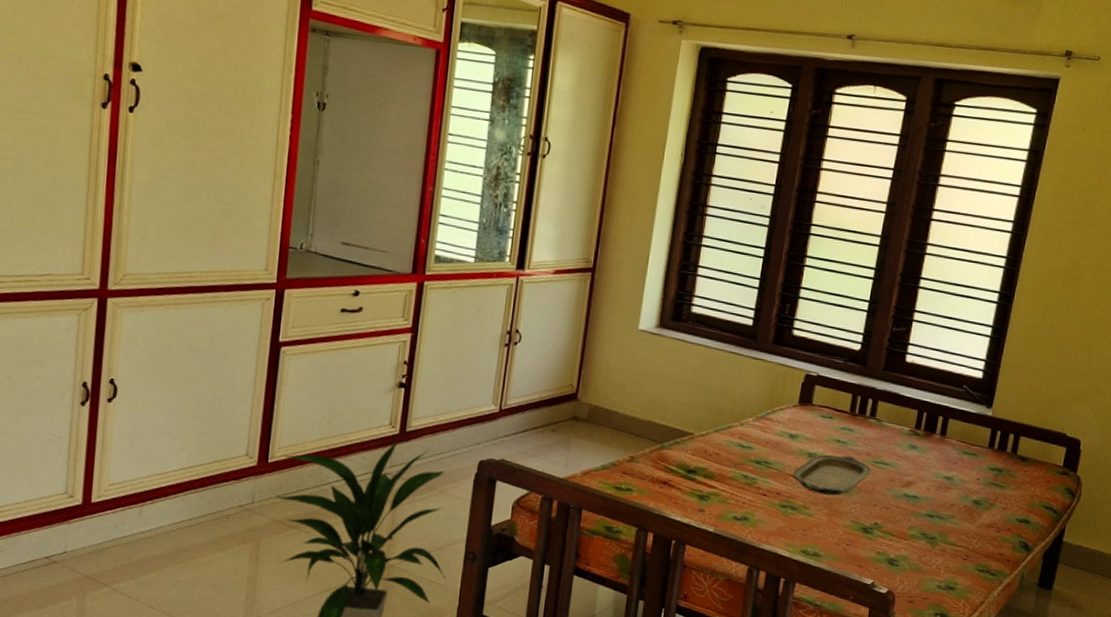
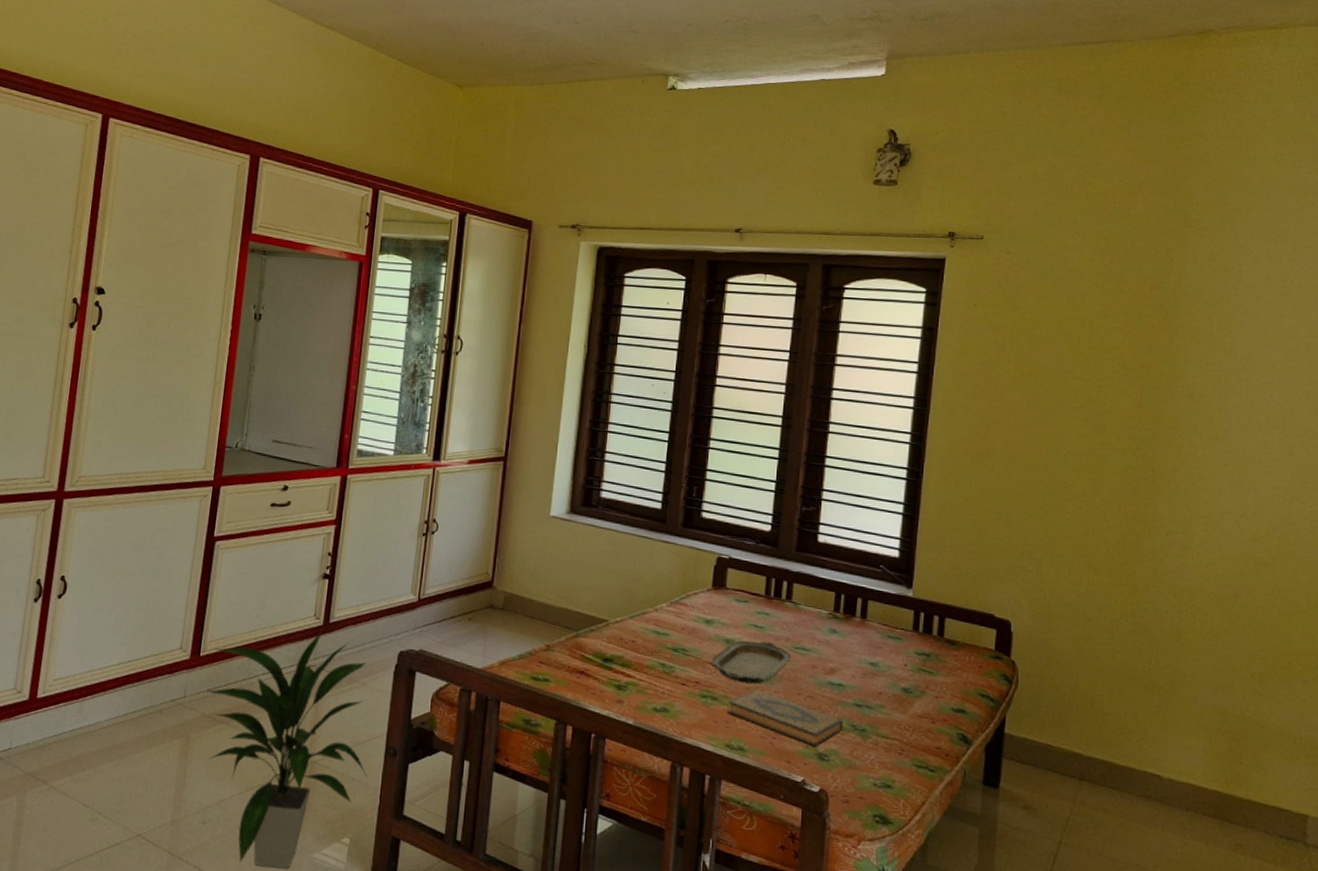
hardback book: none [804,500,915,553] -> present [726,689,844,747]

